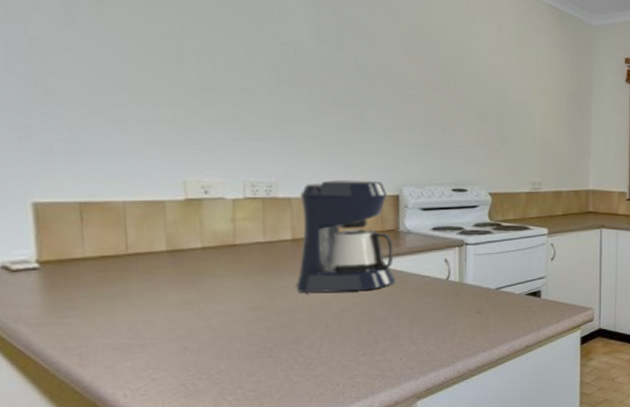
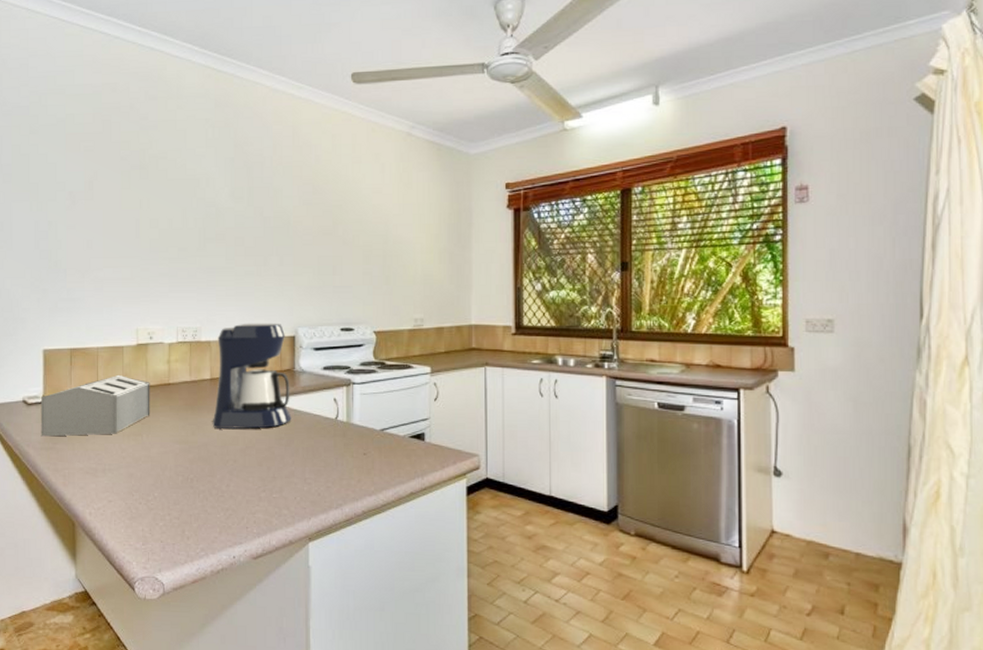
toaster: none [33,234,210,310] -> present [40,374,150,437]

